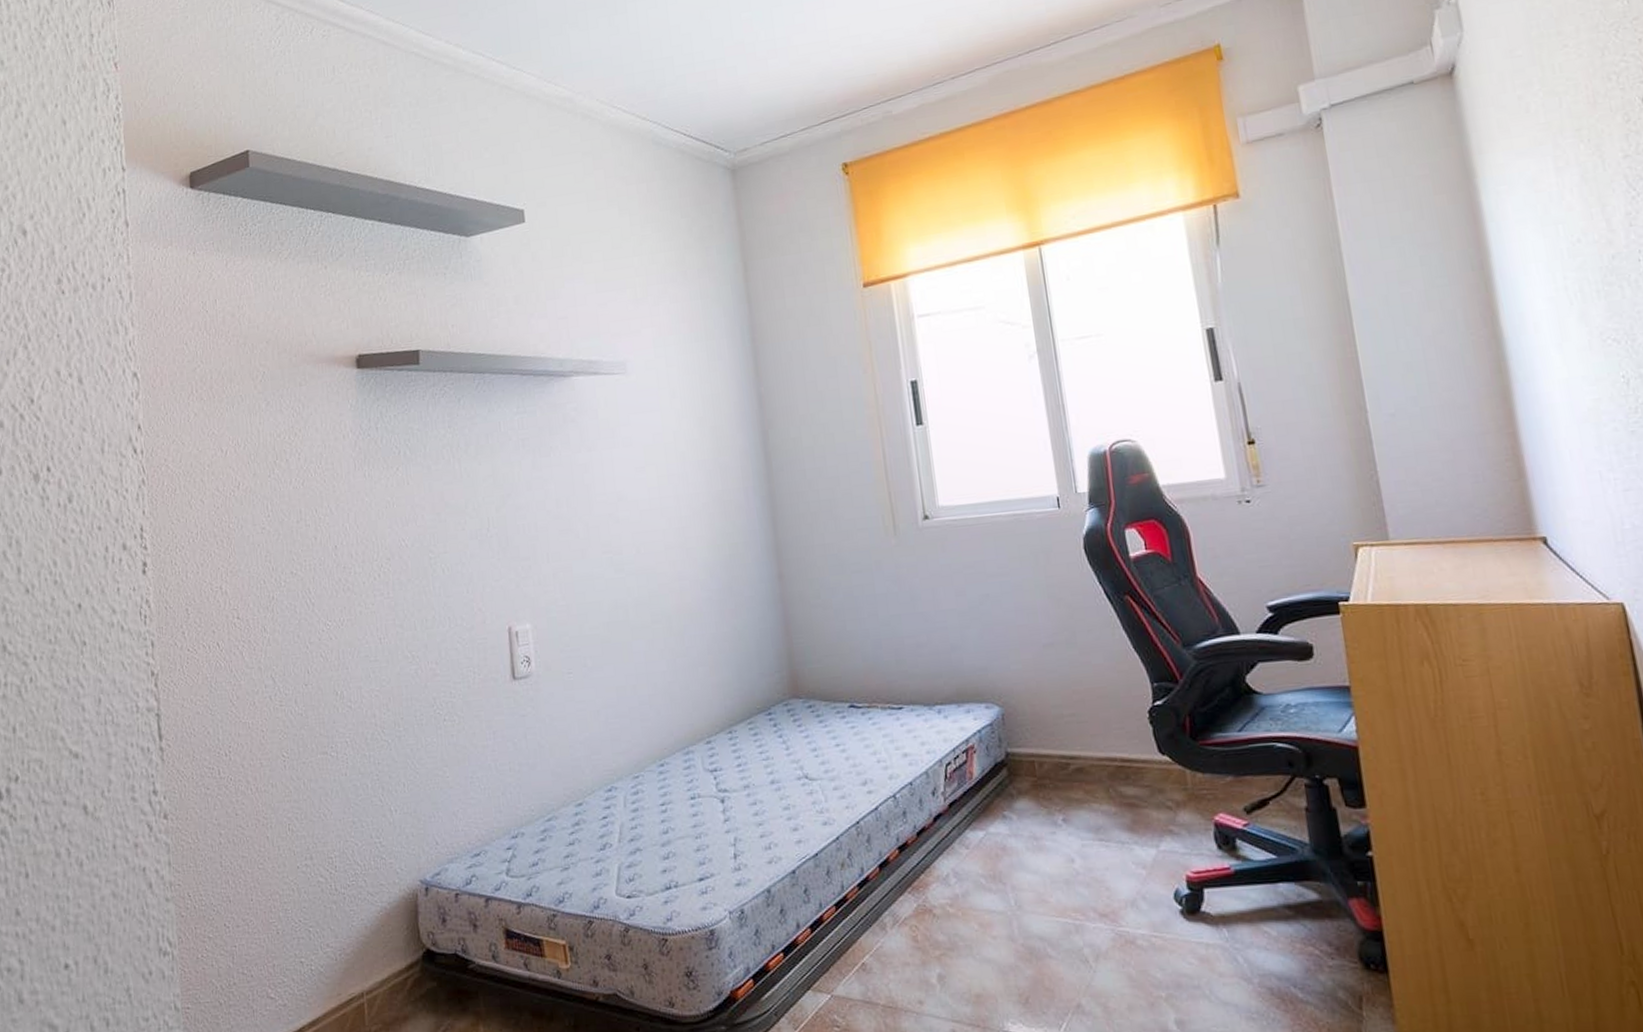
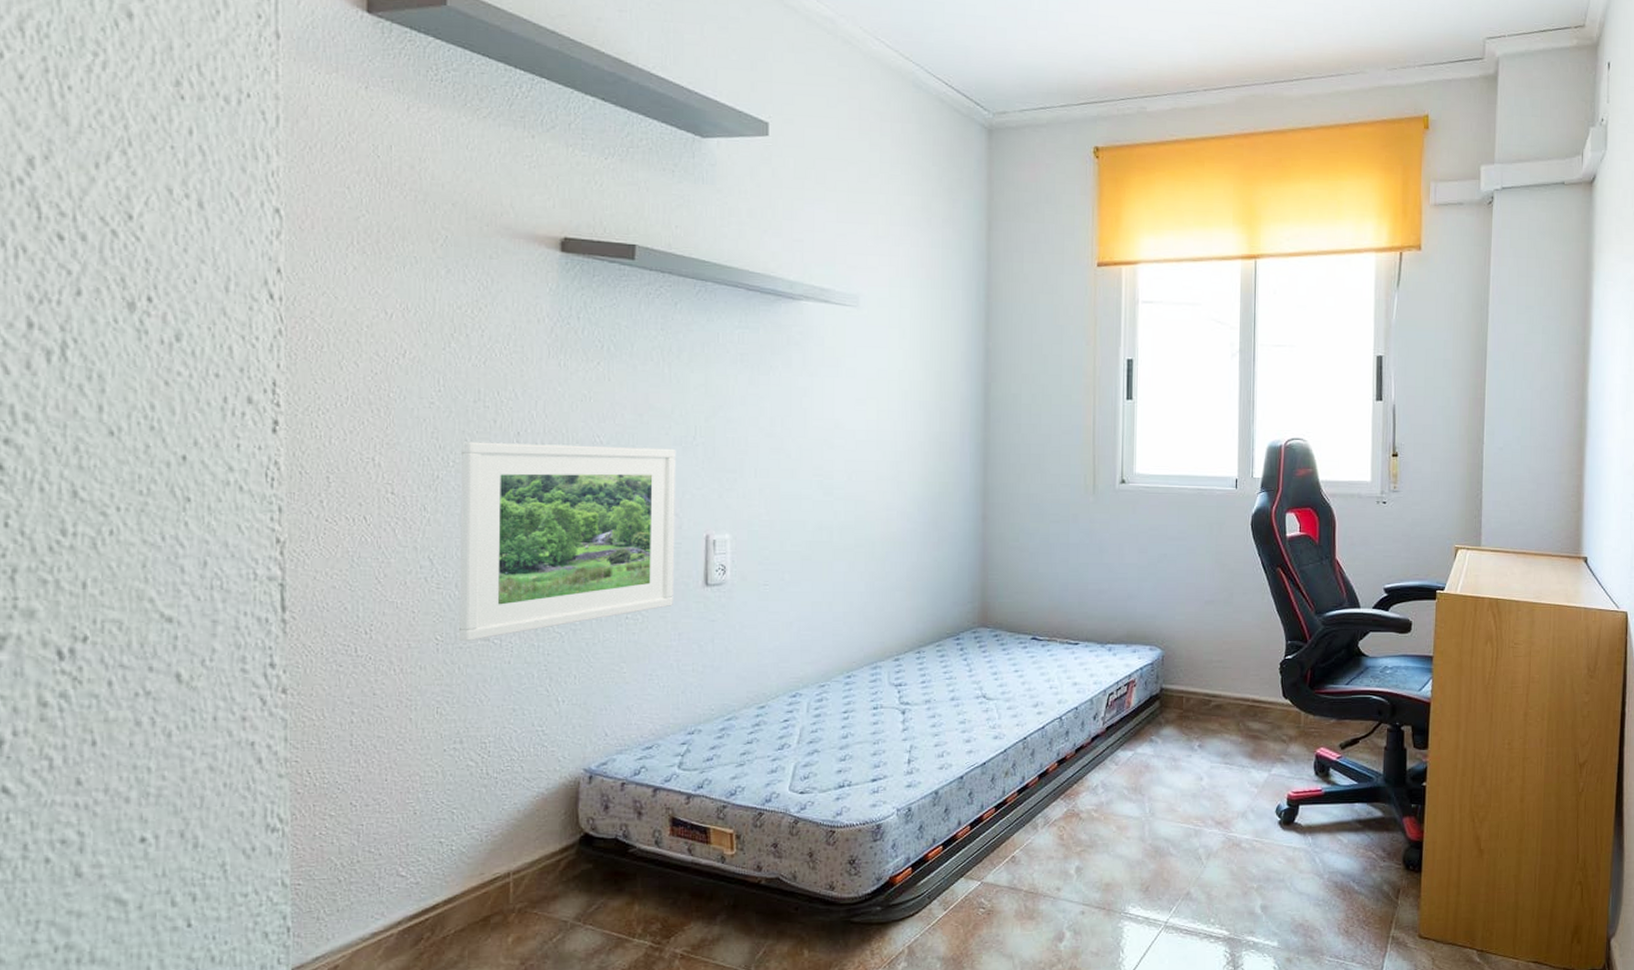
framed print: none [290,543,485,757] -> present [459,441,677,642]

